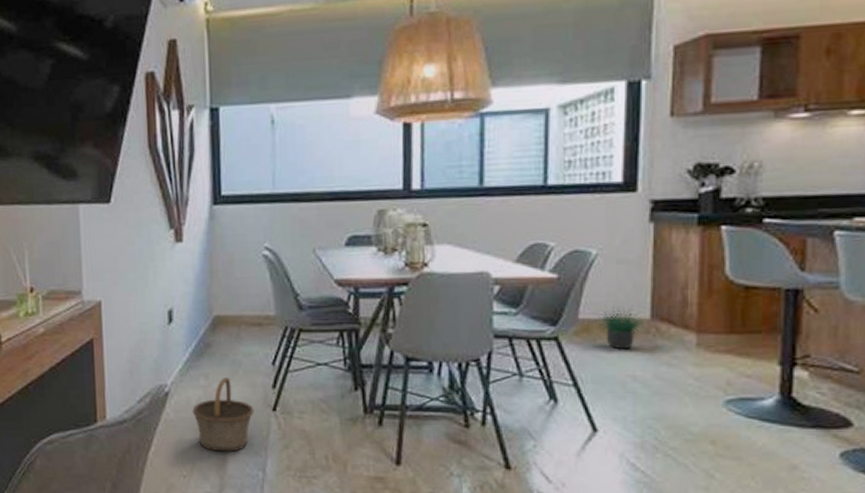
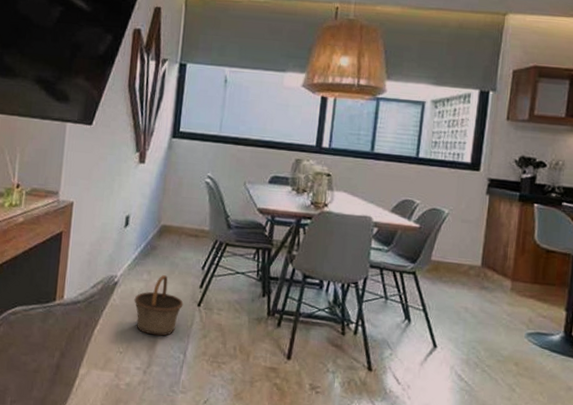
potted plant: present [596,305,646,350] -> none [443,252,477,287]

